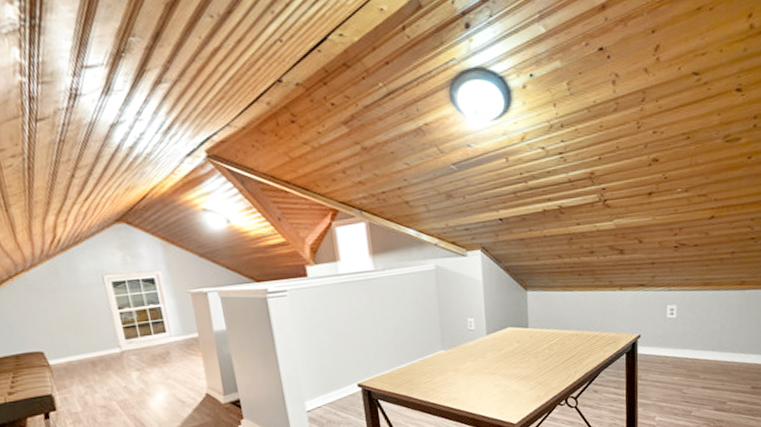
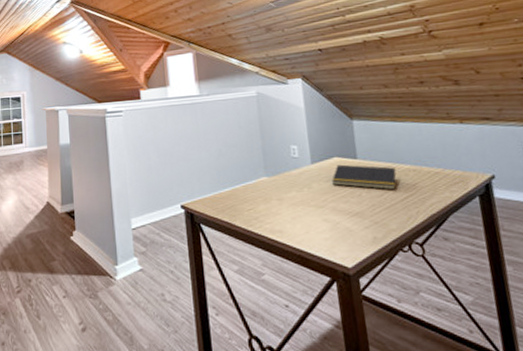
notepad: none [504,333,562,354] -> present [332,164,397,190]

